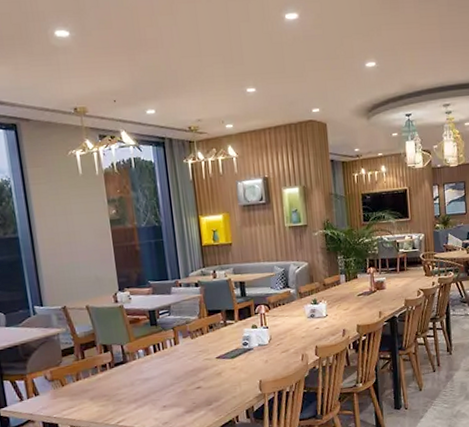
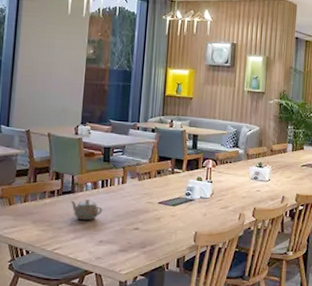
teapot: none [124,366,161,389] -> present [70,198,103,221]

